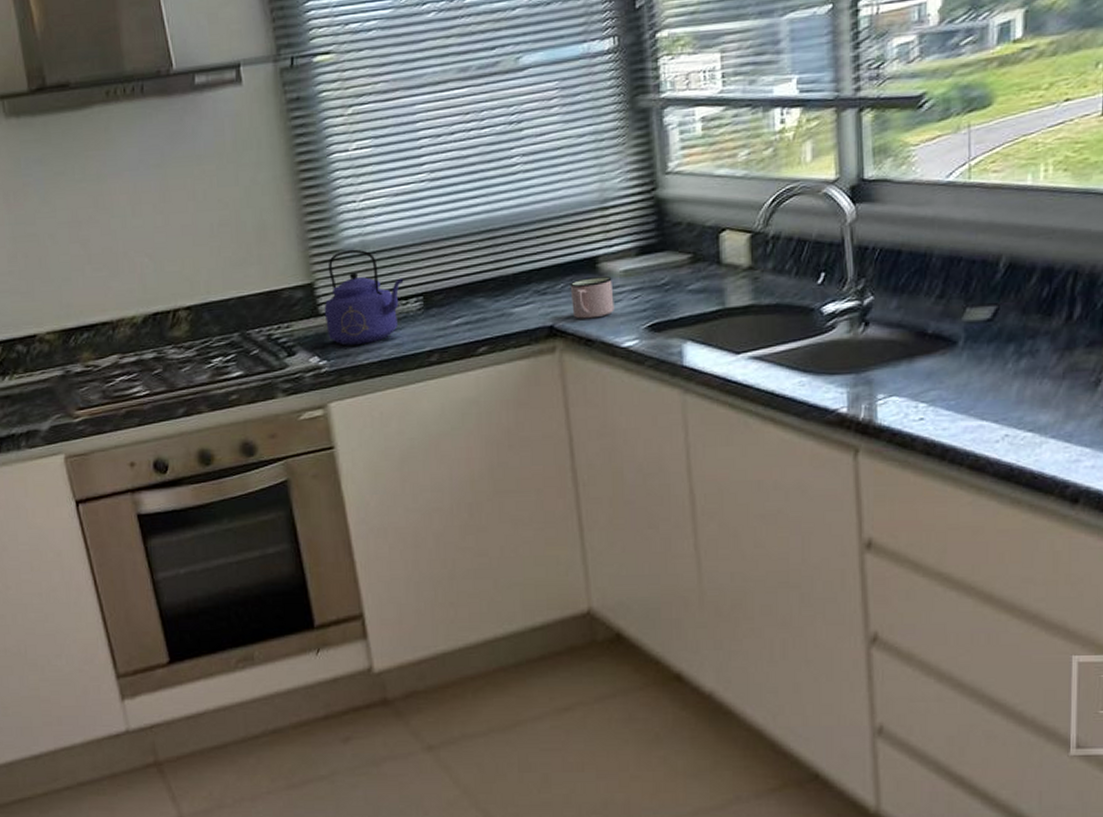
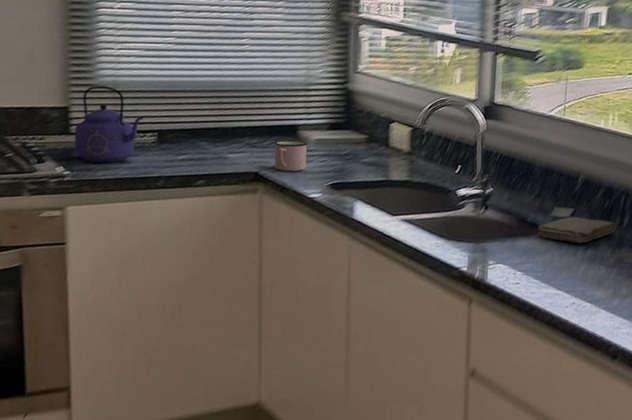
washcloth: none [944,315,1062,354] -> present [537,216,616,243]

